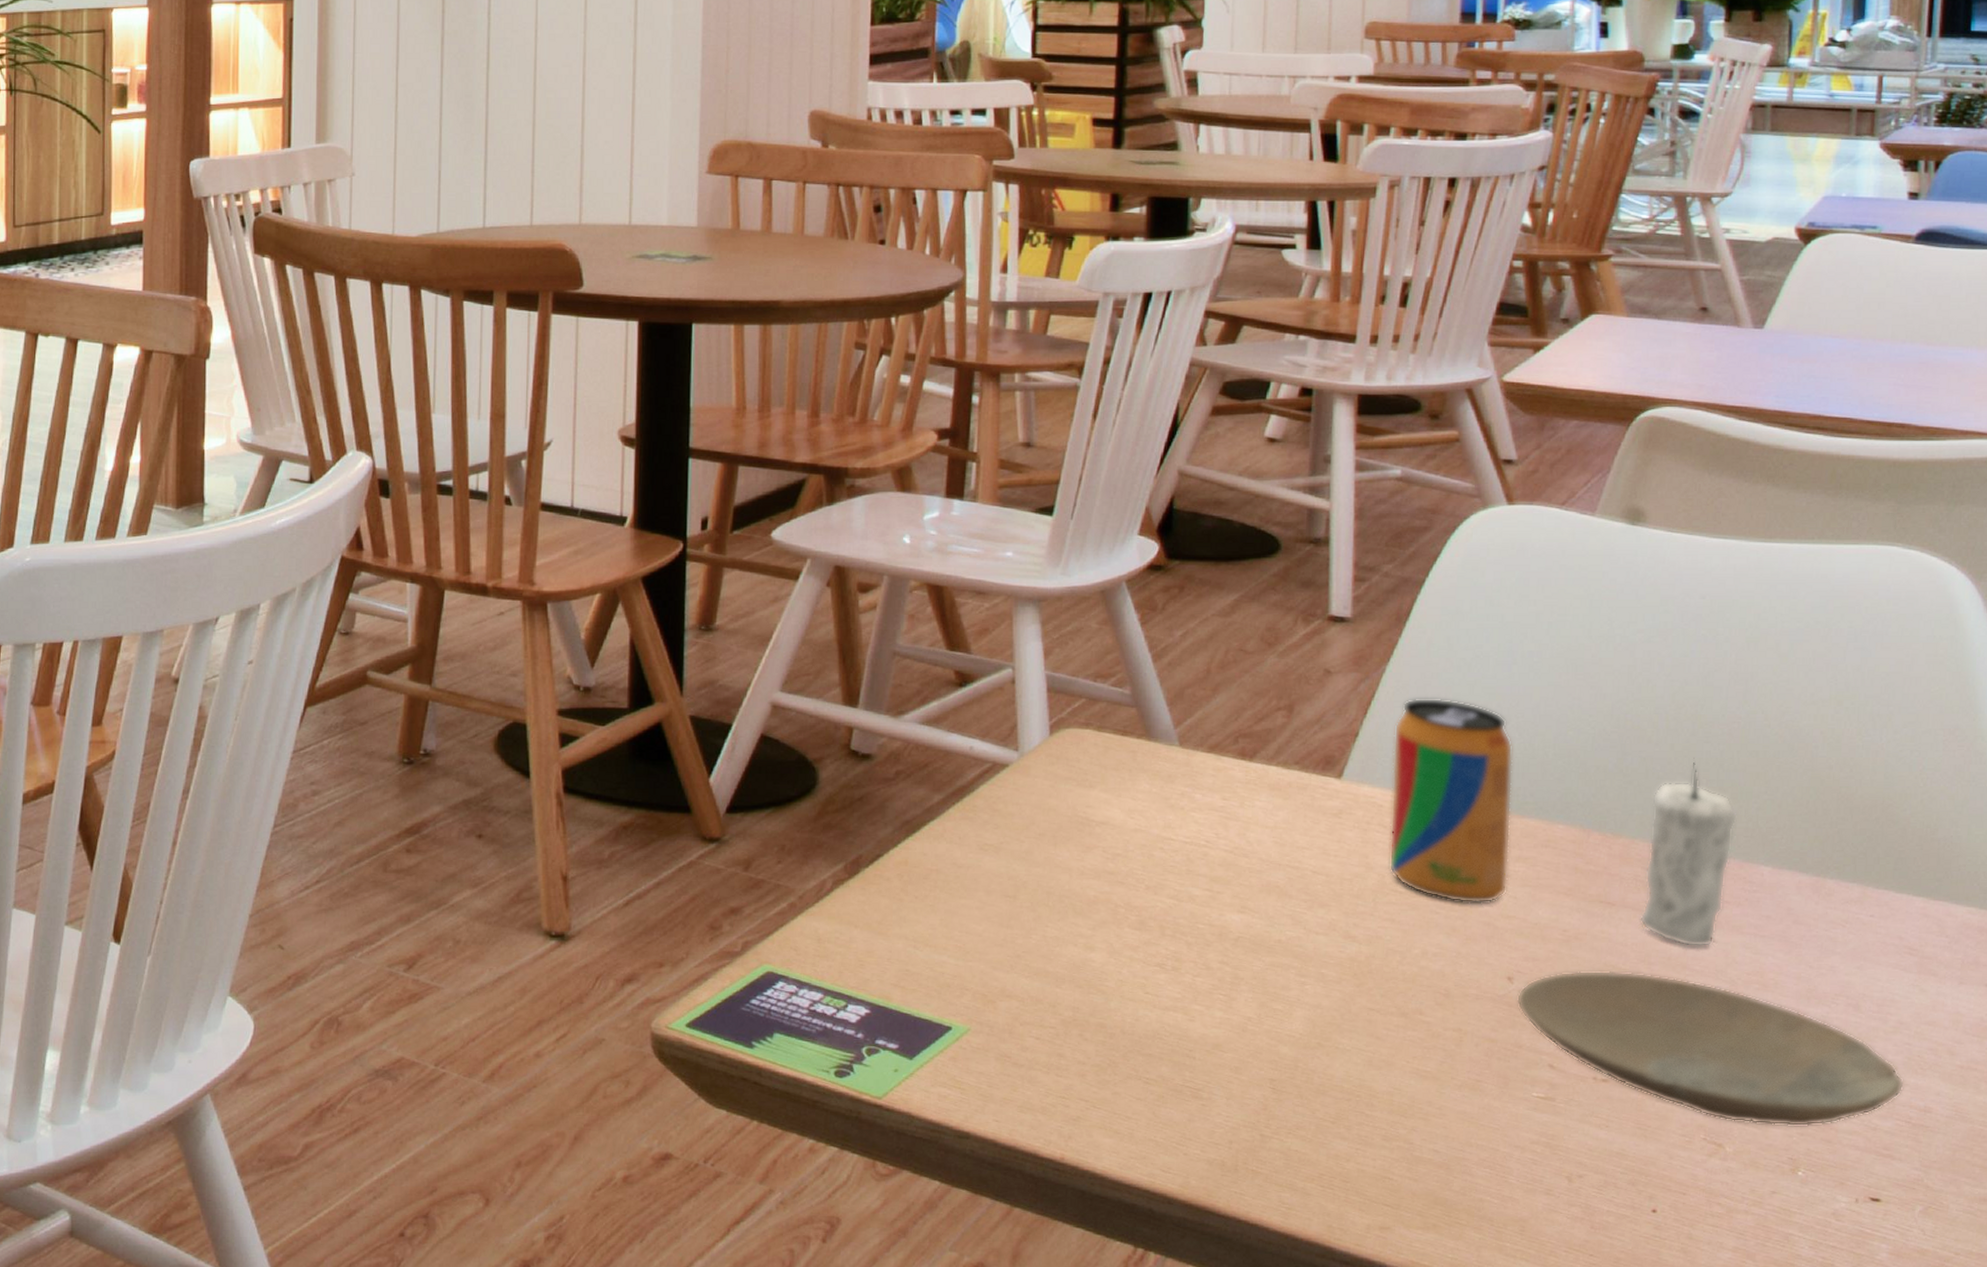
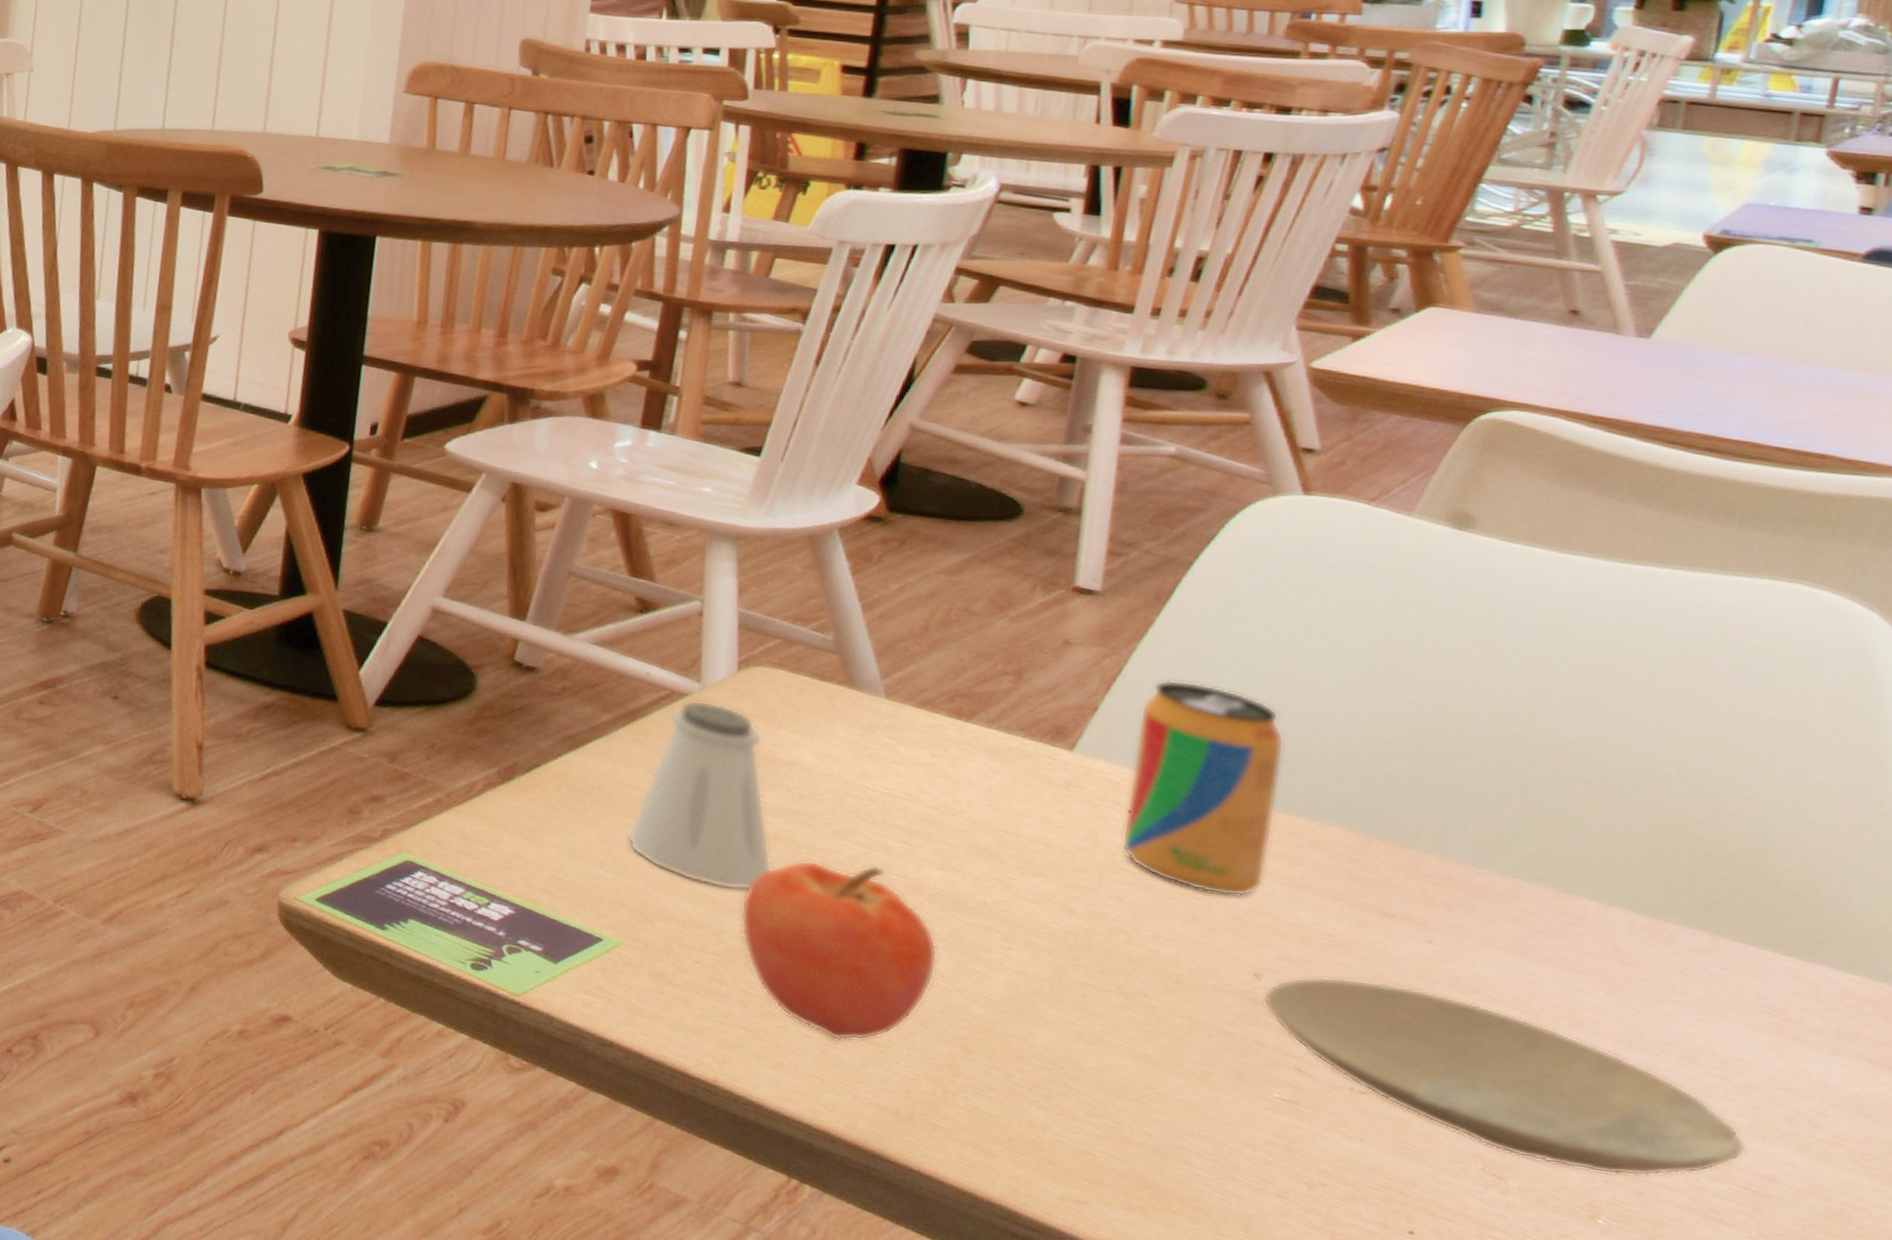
saltshaker: none [966,770,1095,960] -> present [627,700,772,890]
apple: none [1071,916,1245,1100] -> present [740,860,938,1041]
candle: present [1639,758,1737,947] -> none [1423,778,1560,975]

